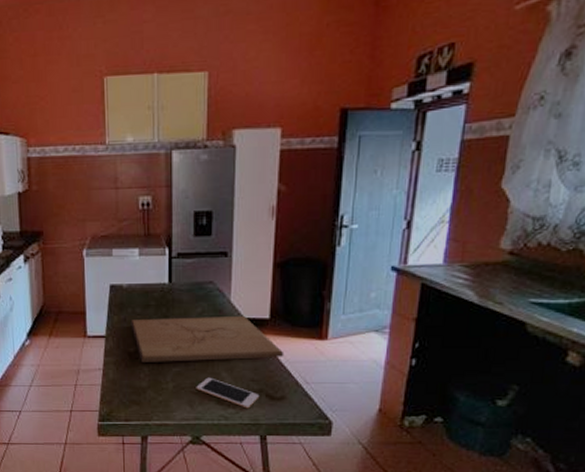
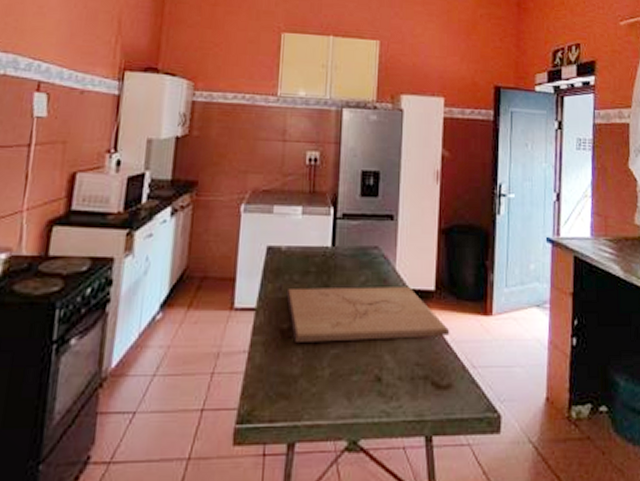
cell phone: present [196,377,260,409] -> none [355,361,425,401]

